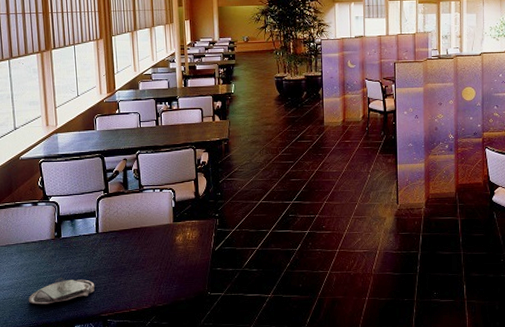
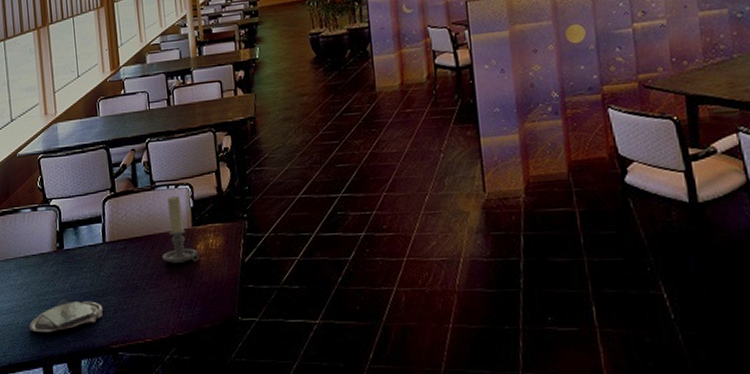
candle holder: none [147,197,178,250] -> present [162,195,200,263]

